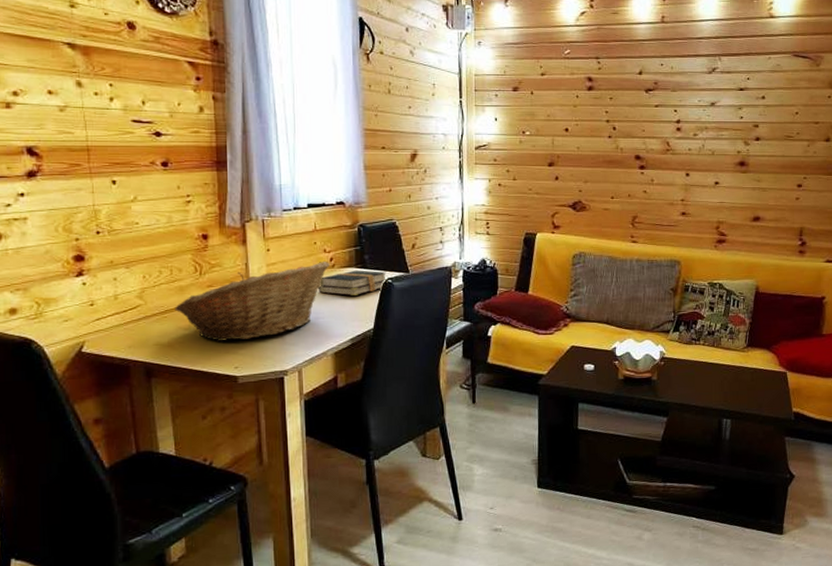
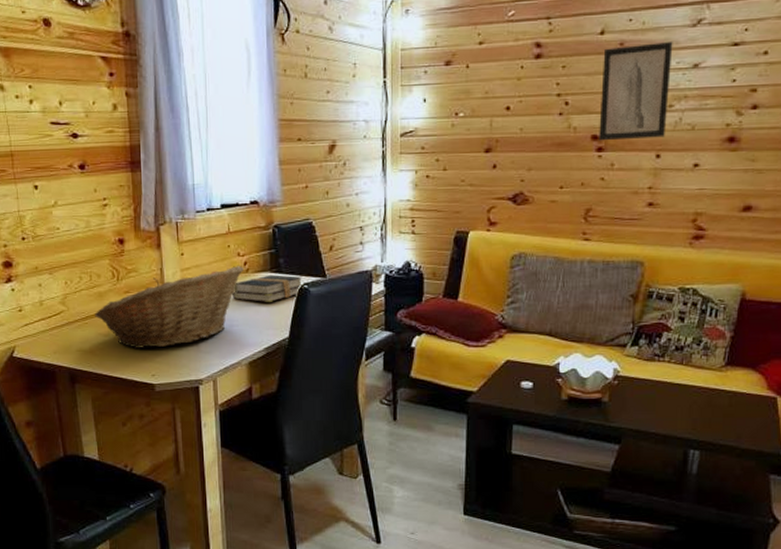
wall art: none [640,84,695,161] -> present [599,42,673,141]

